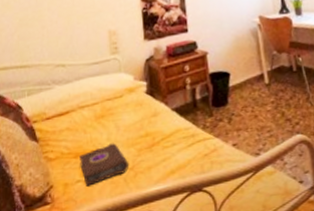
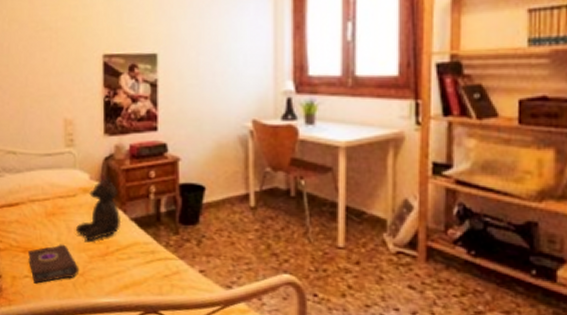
teddy bear: none [123,73,164,136] -> present [75,174,122,241]

